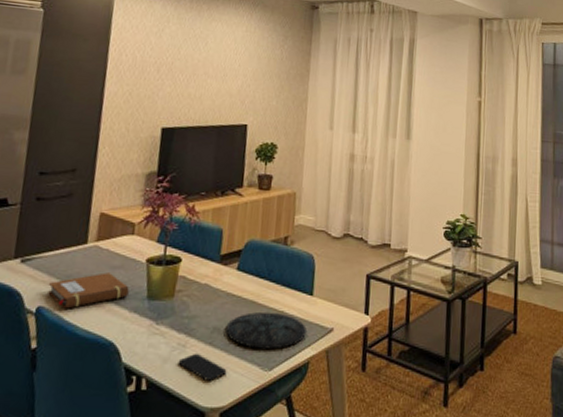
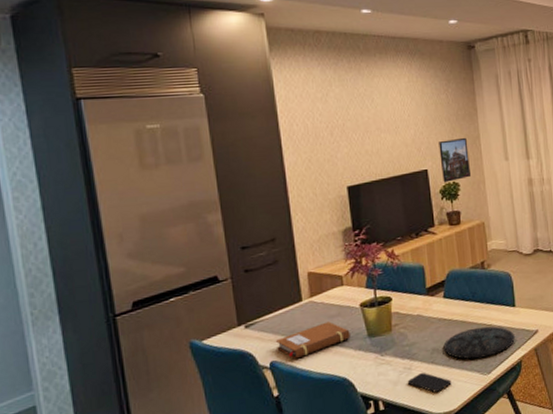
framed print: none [261,97,294,143] -> present [439,137,470,183]

